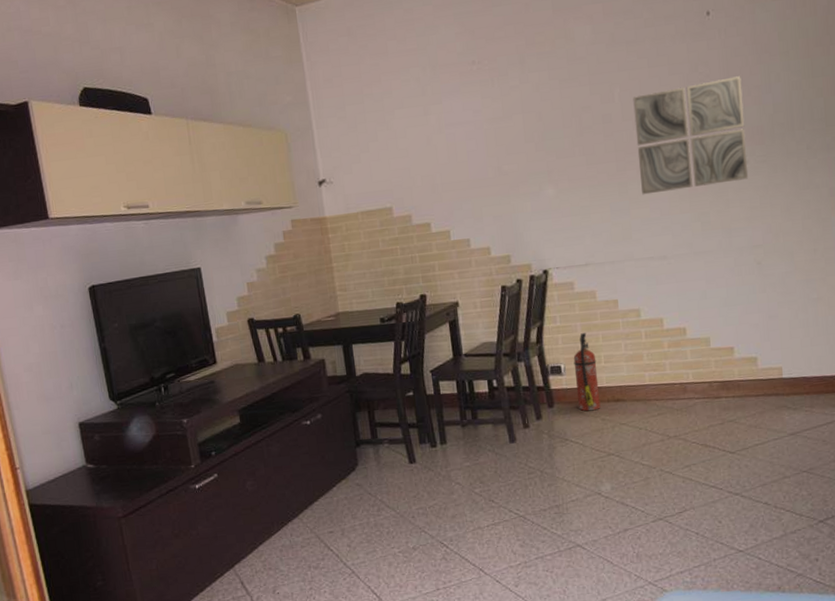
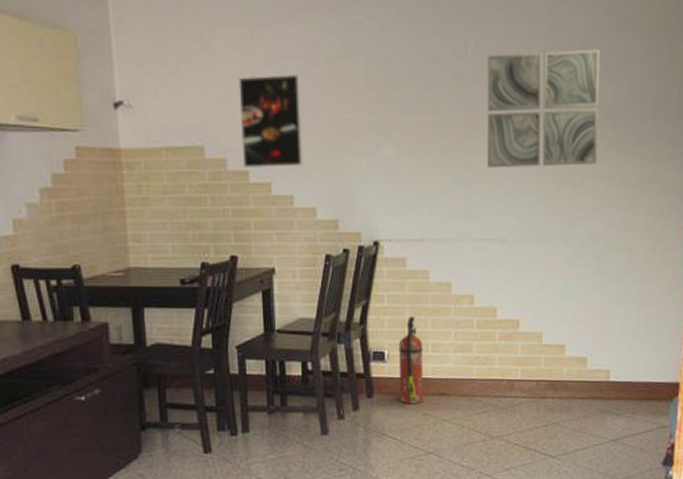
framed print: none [416,138,476,220] -> present [238,75,304,167]

